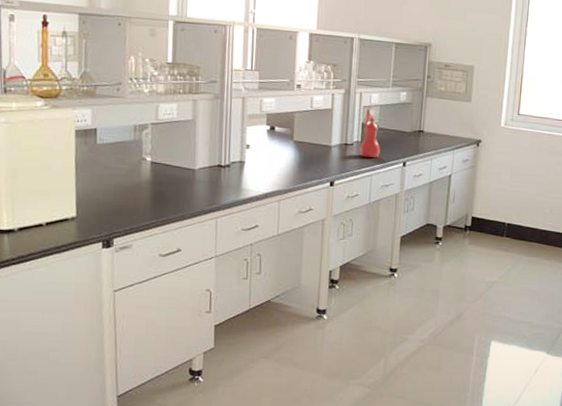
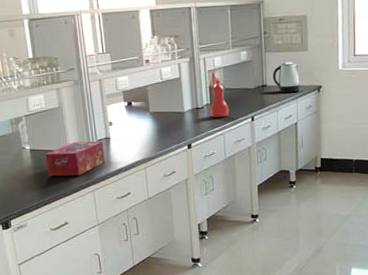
tissue box: none [167,161,236,199] -> present [45,140,105,177]
kettle: none [431,110,461,143] -> present [272,62,300,93]

